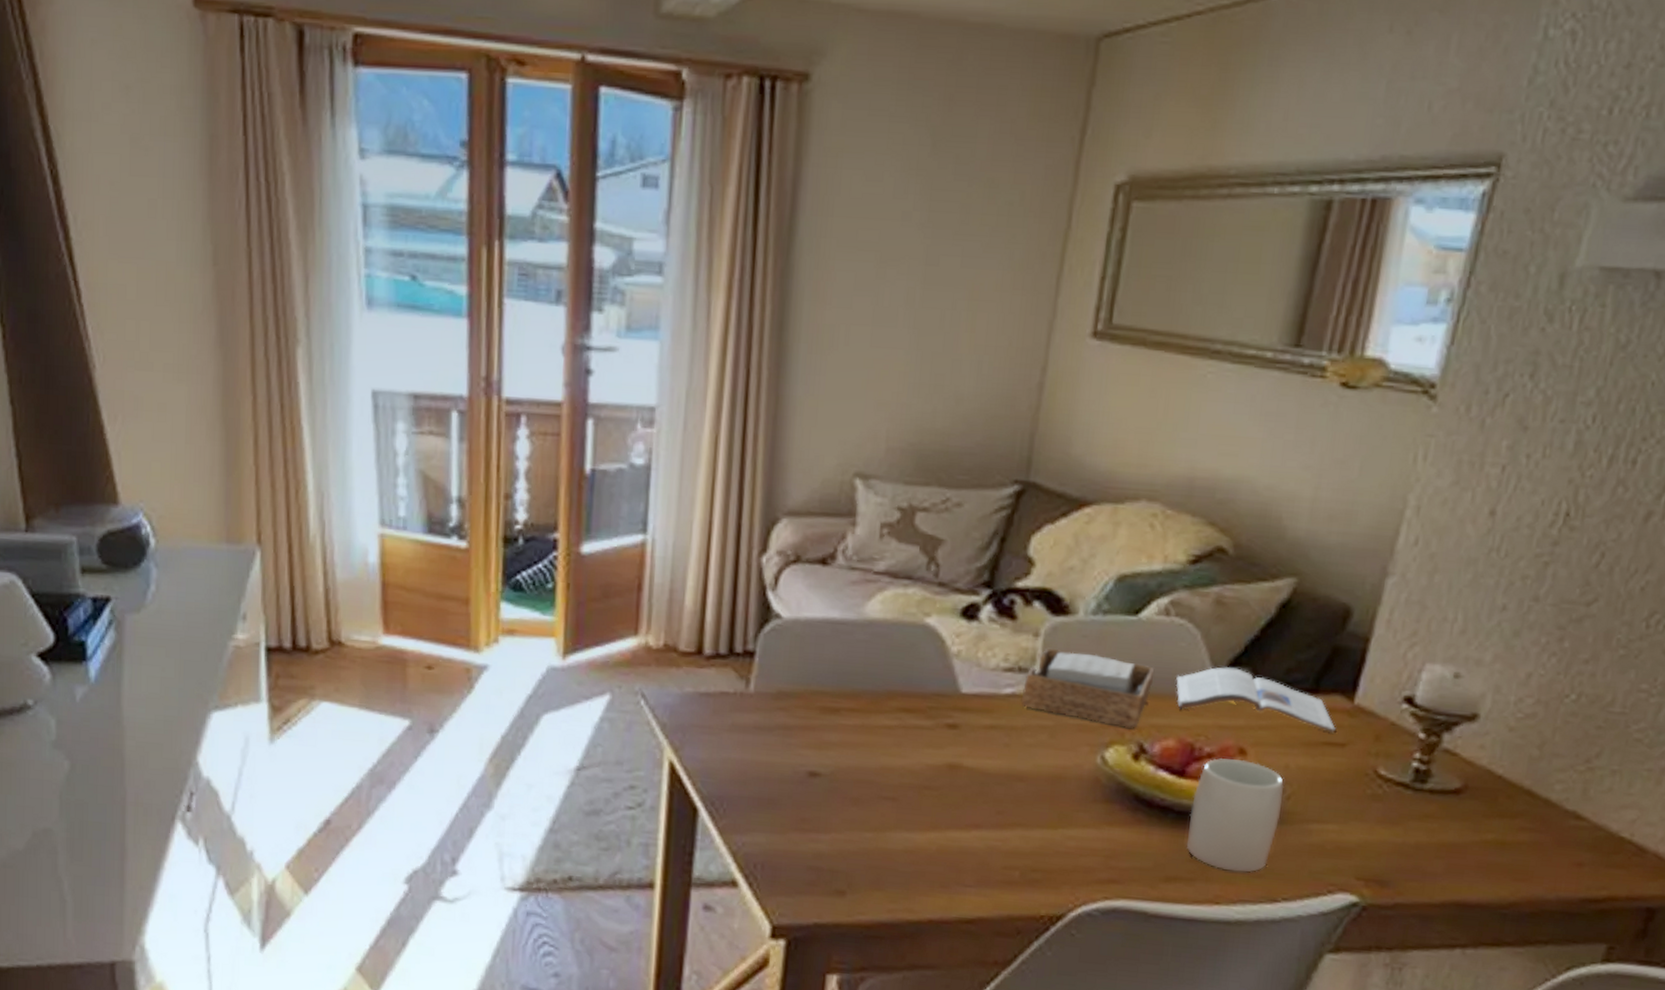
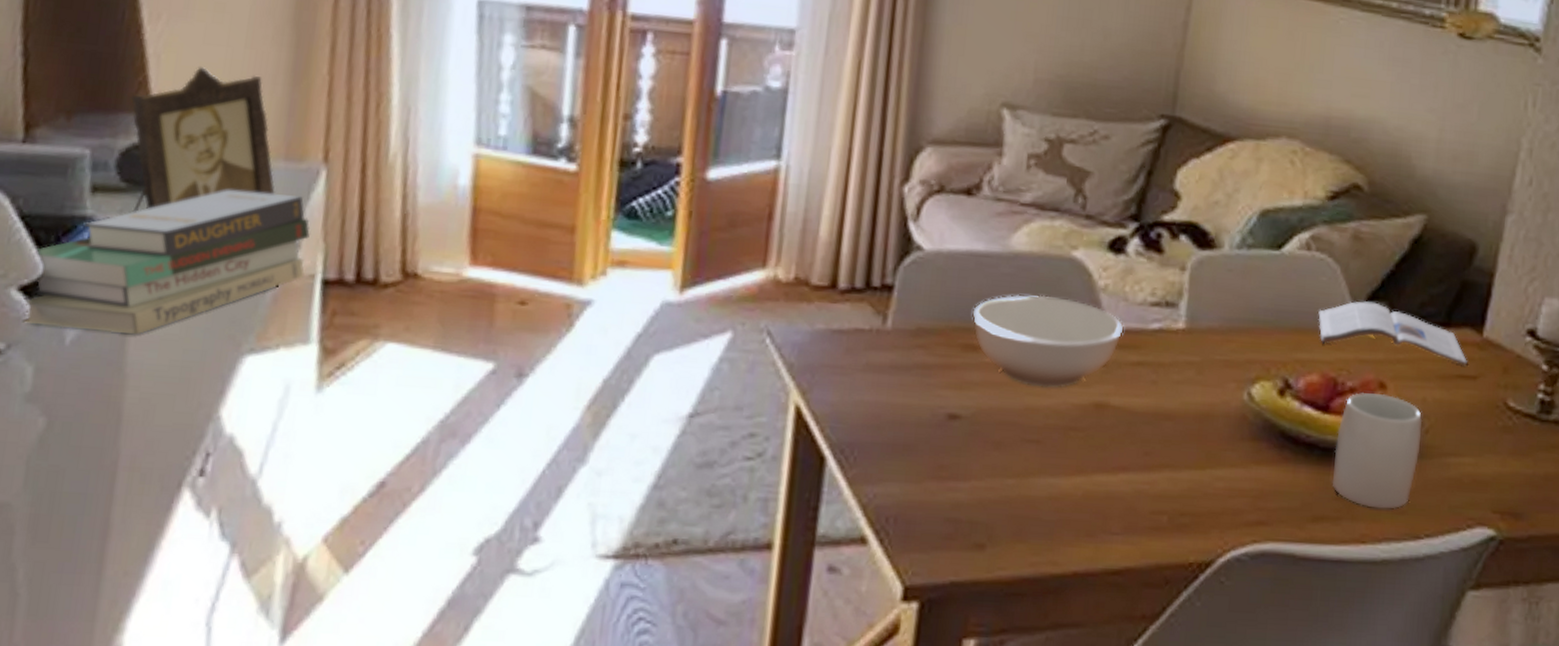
books: none [43,570,252,694] -> present [23,190,310,335]
photo frame: none [101,462,223,591] -> present [130,67,277,213]
bowl: none [829,660,977,749] -> present [972,294,1124,388]
napkin holder: present [1021,648,1155,729] -> none [1168,282,1298,364]

